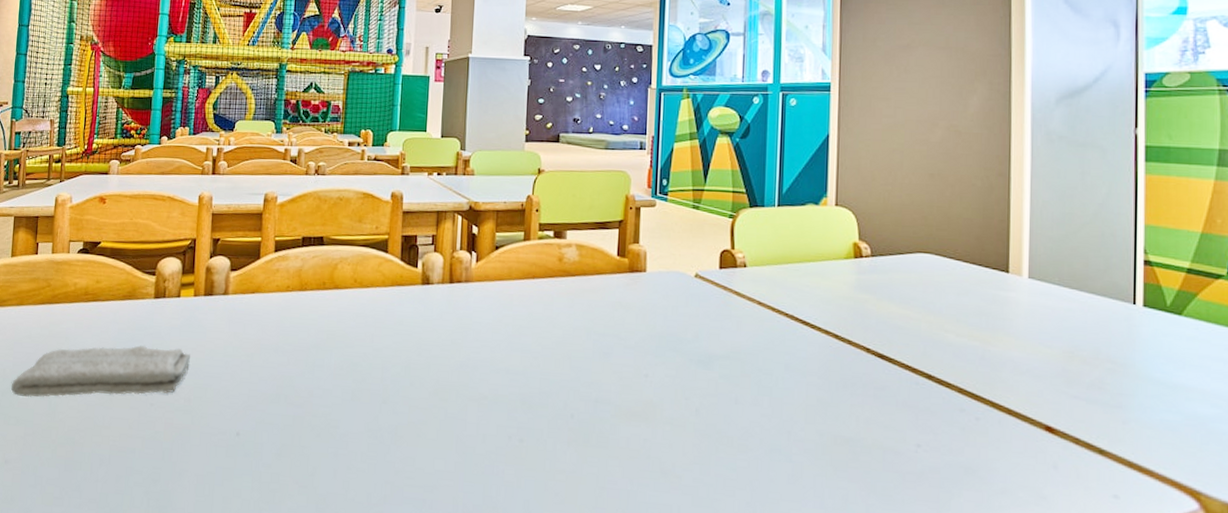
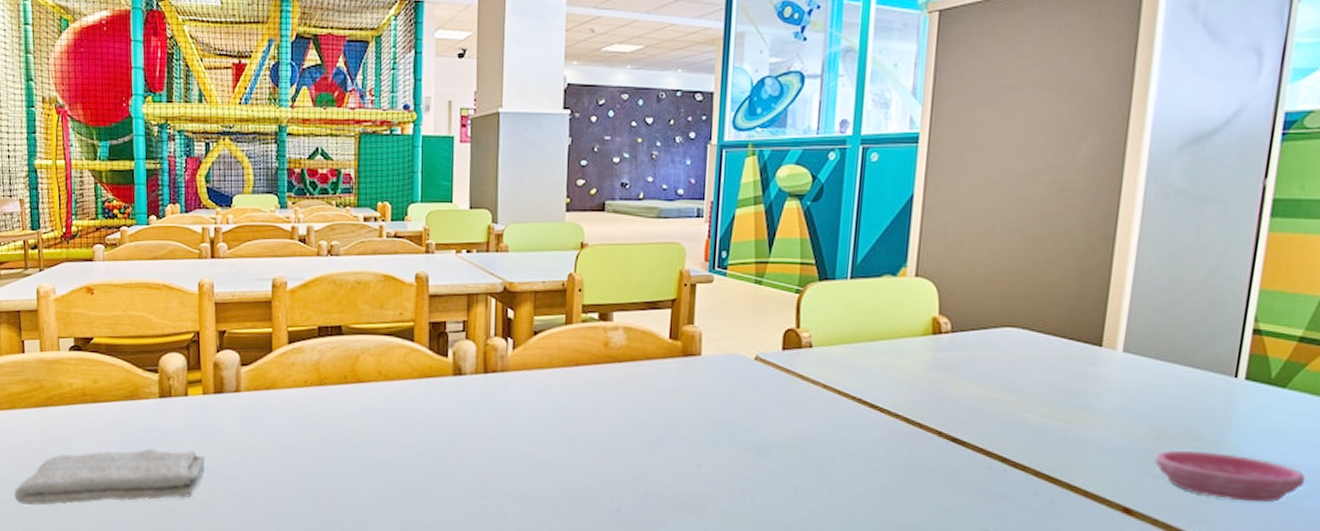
saucer: none [1069,371,1212,425] -> present [1154,450,1305,503]

